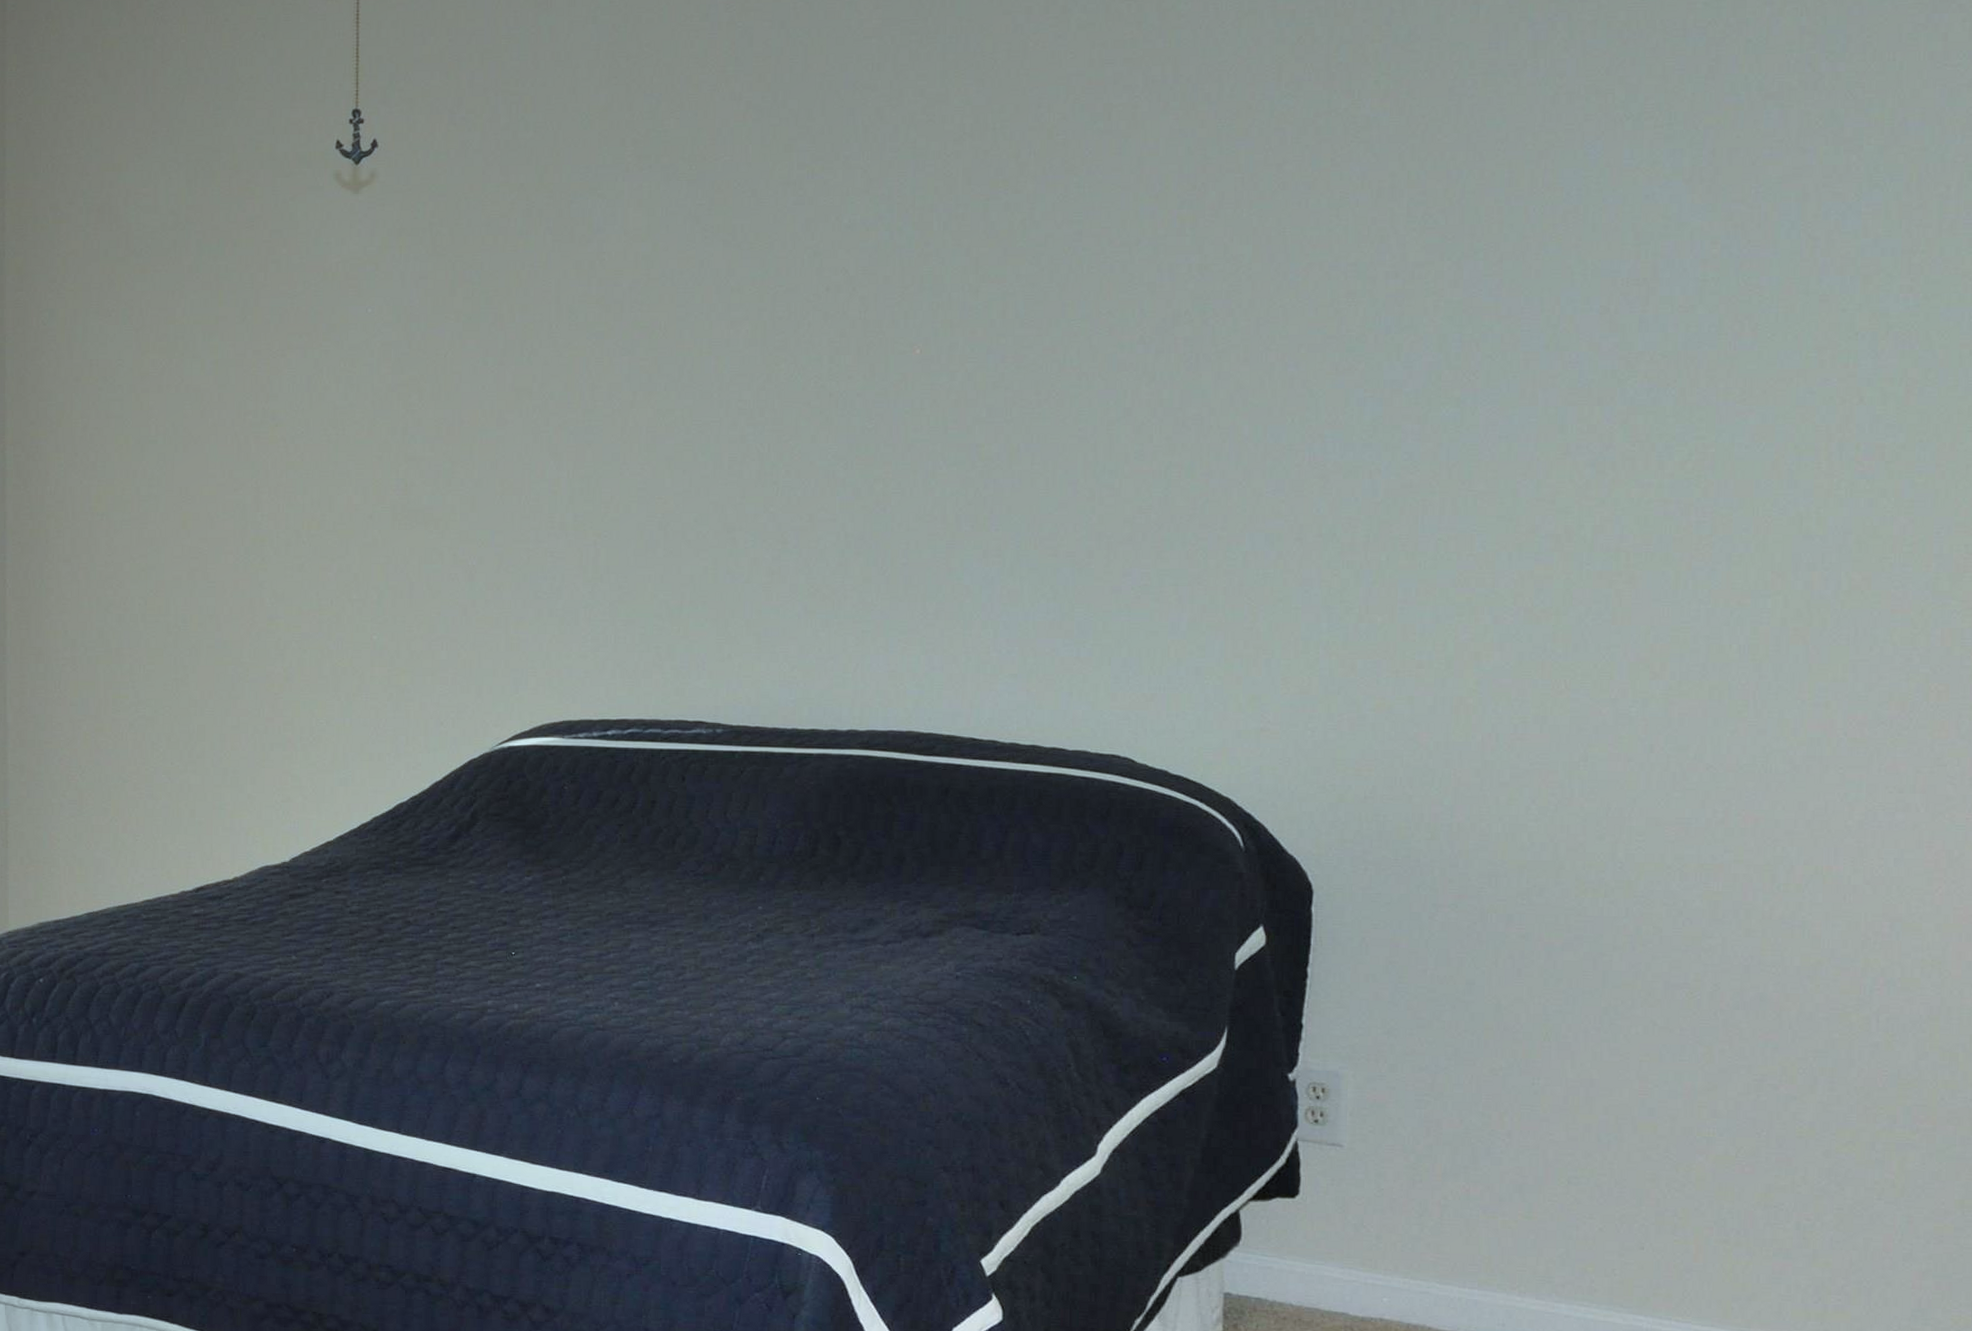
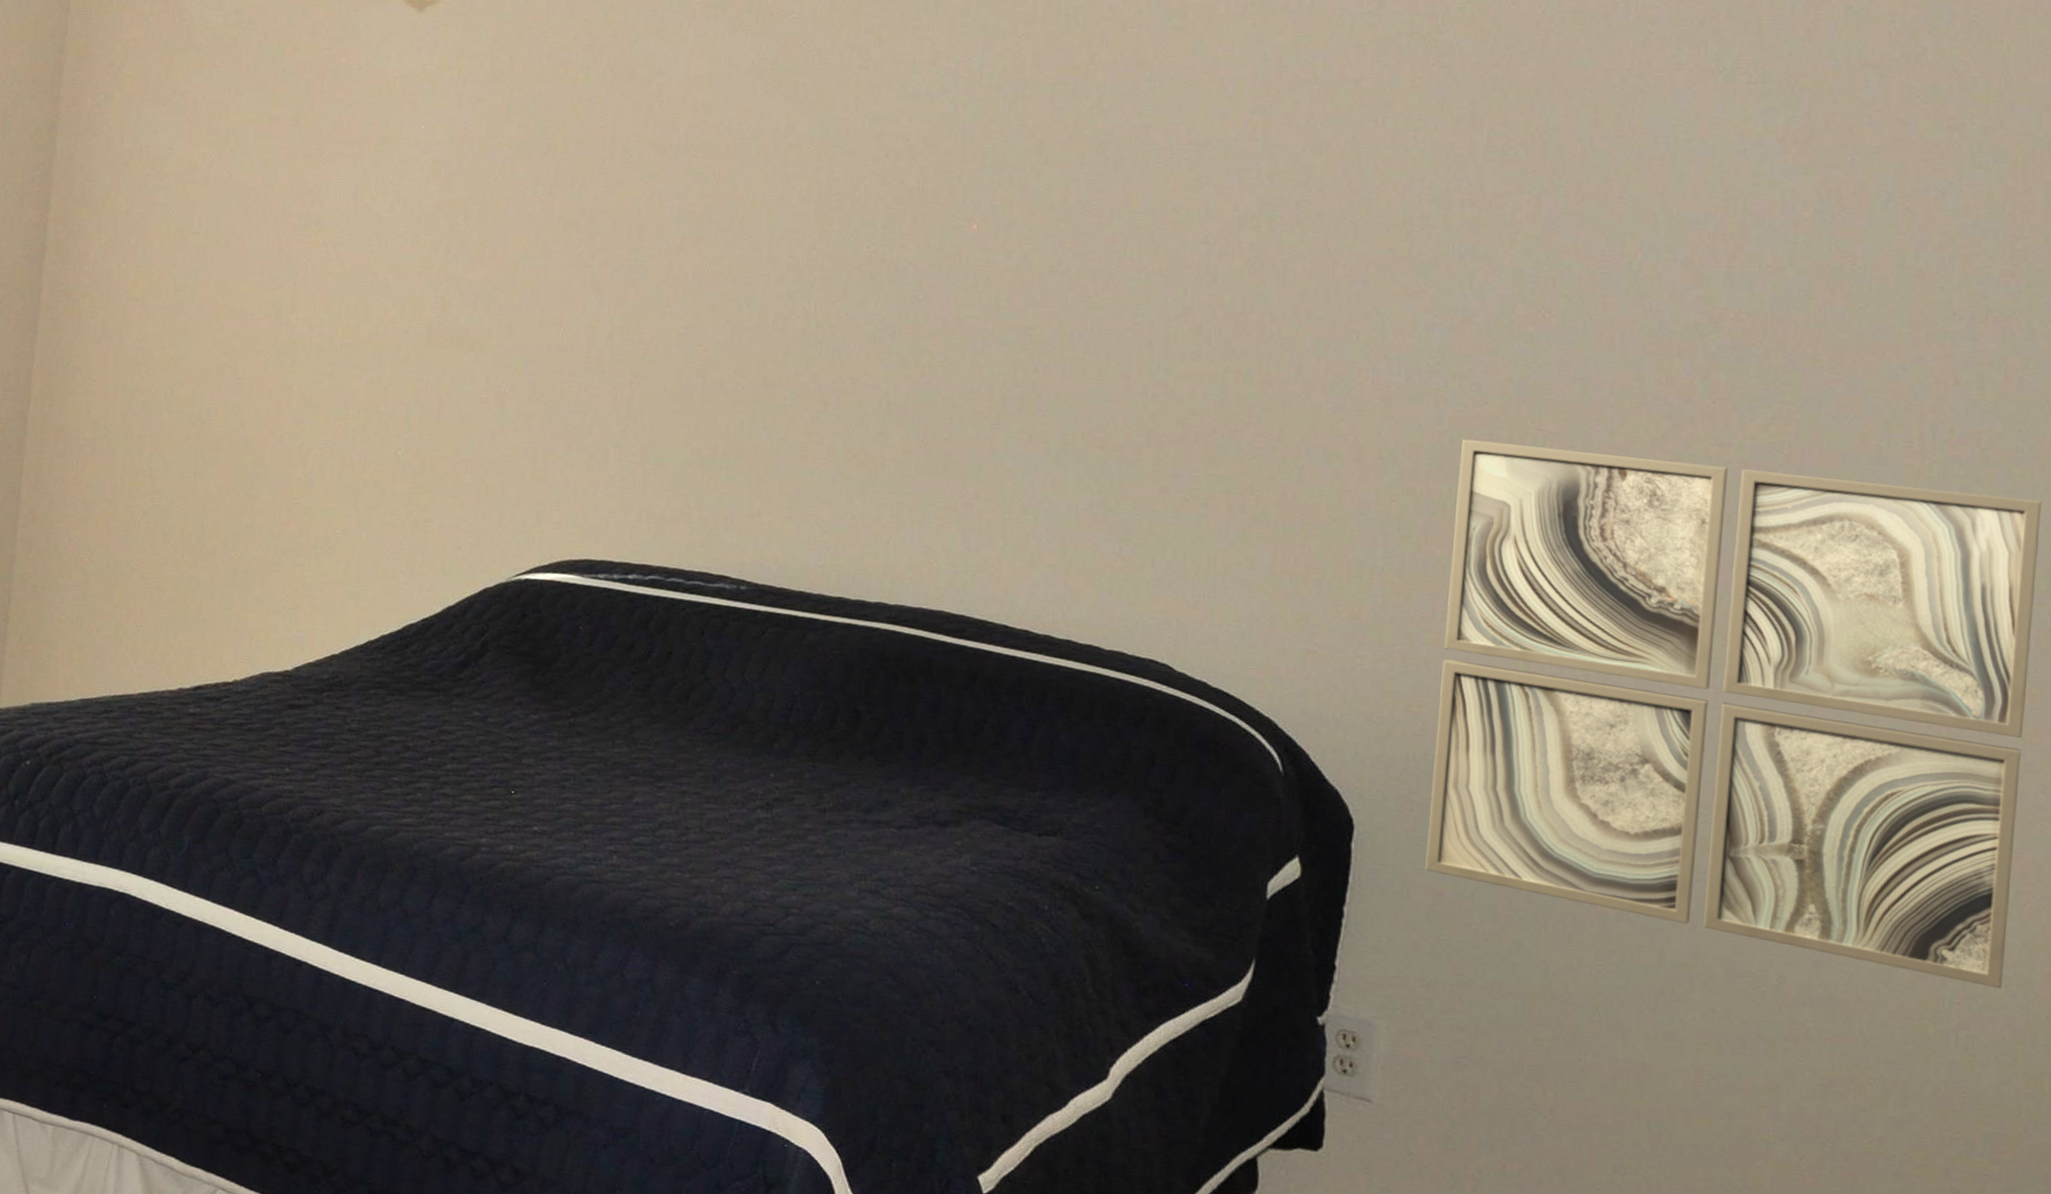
wall art: none [1381,506,1943,971] -> present [1425,439,2042,989]

